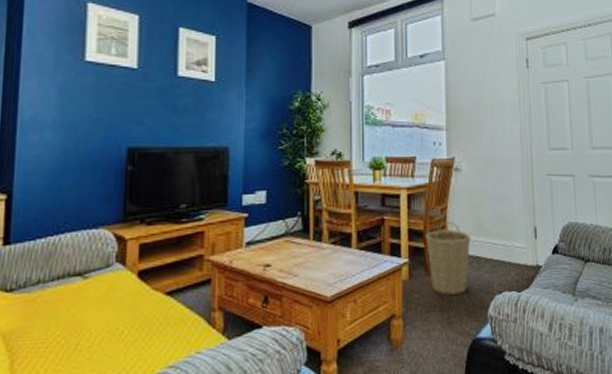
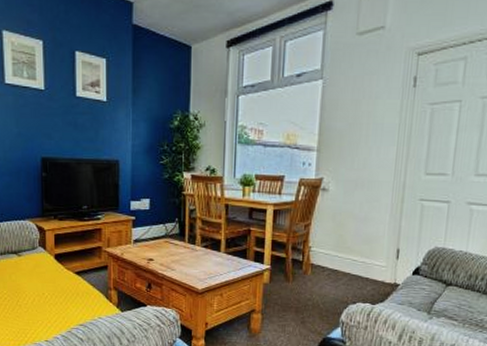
basket: present [425,222,471,295] -> none [287,237,332,300]

